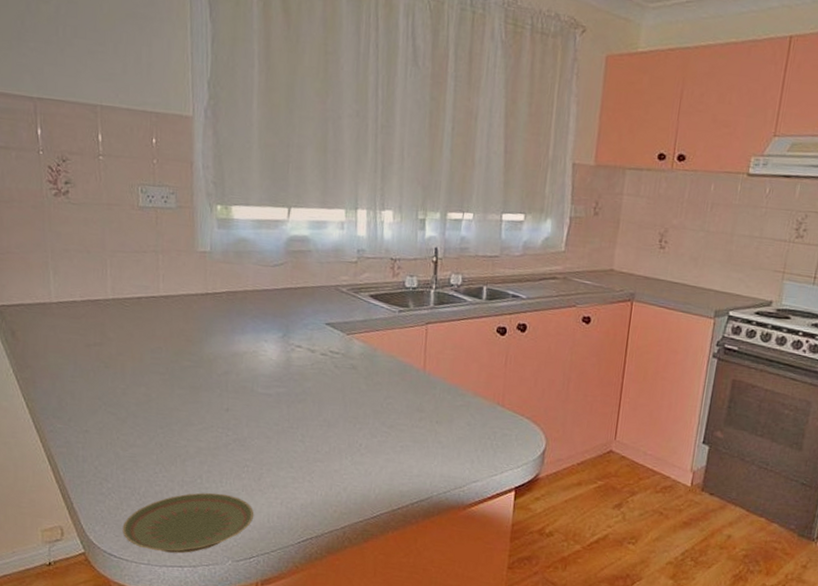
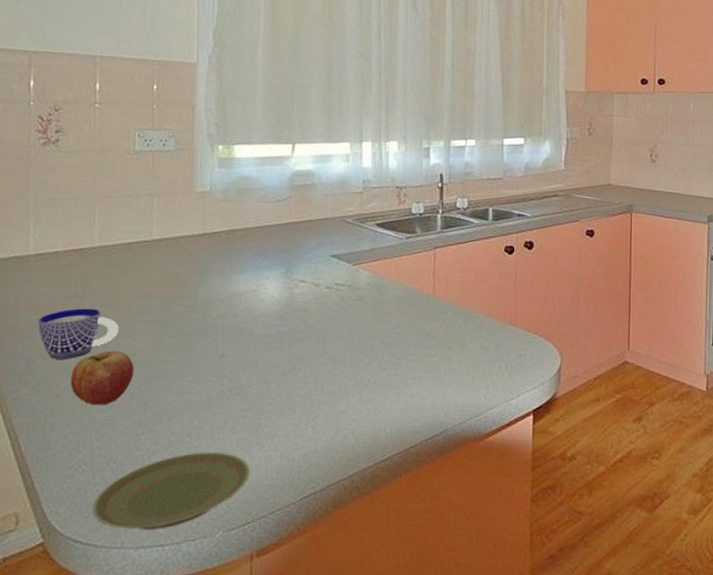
cup: none [65,355,134,401] -> present [38,308,119,359]
fruit: none [96,396,150,444] -> present [70,350,135,406]

